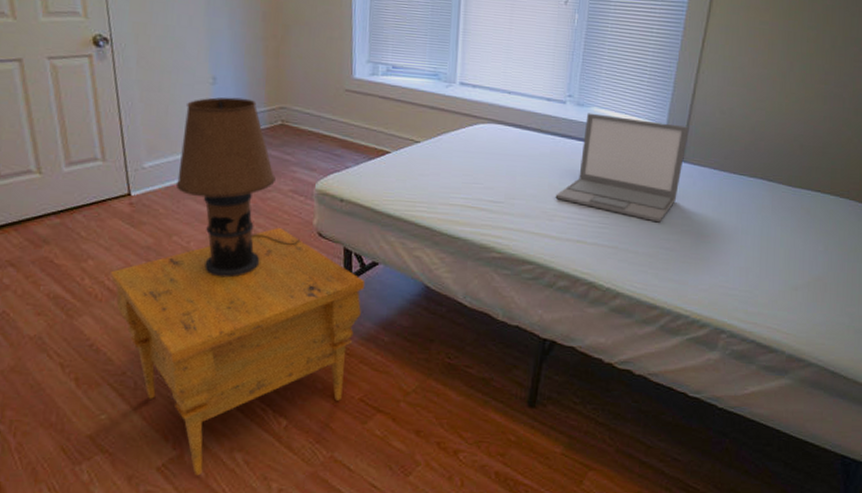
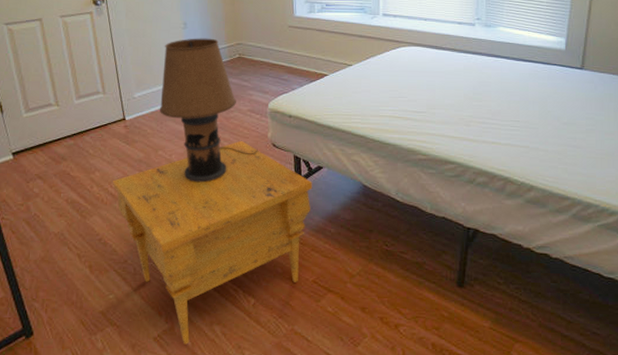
laptop: present [555,113,689,223] -> none [470,32,587,124]

